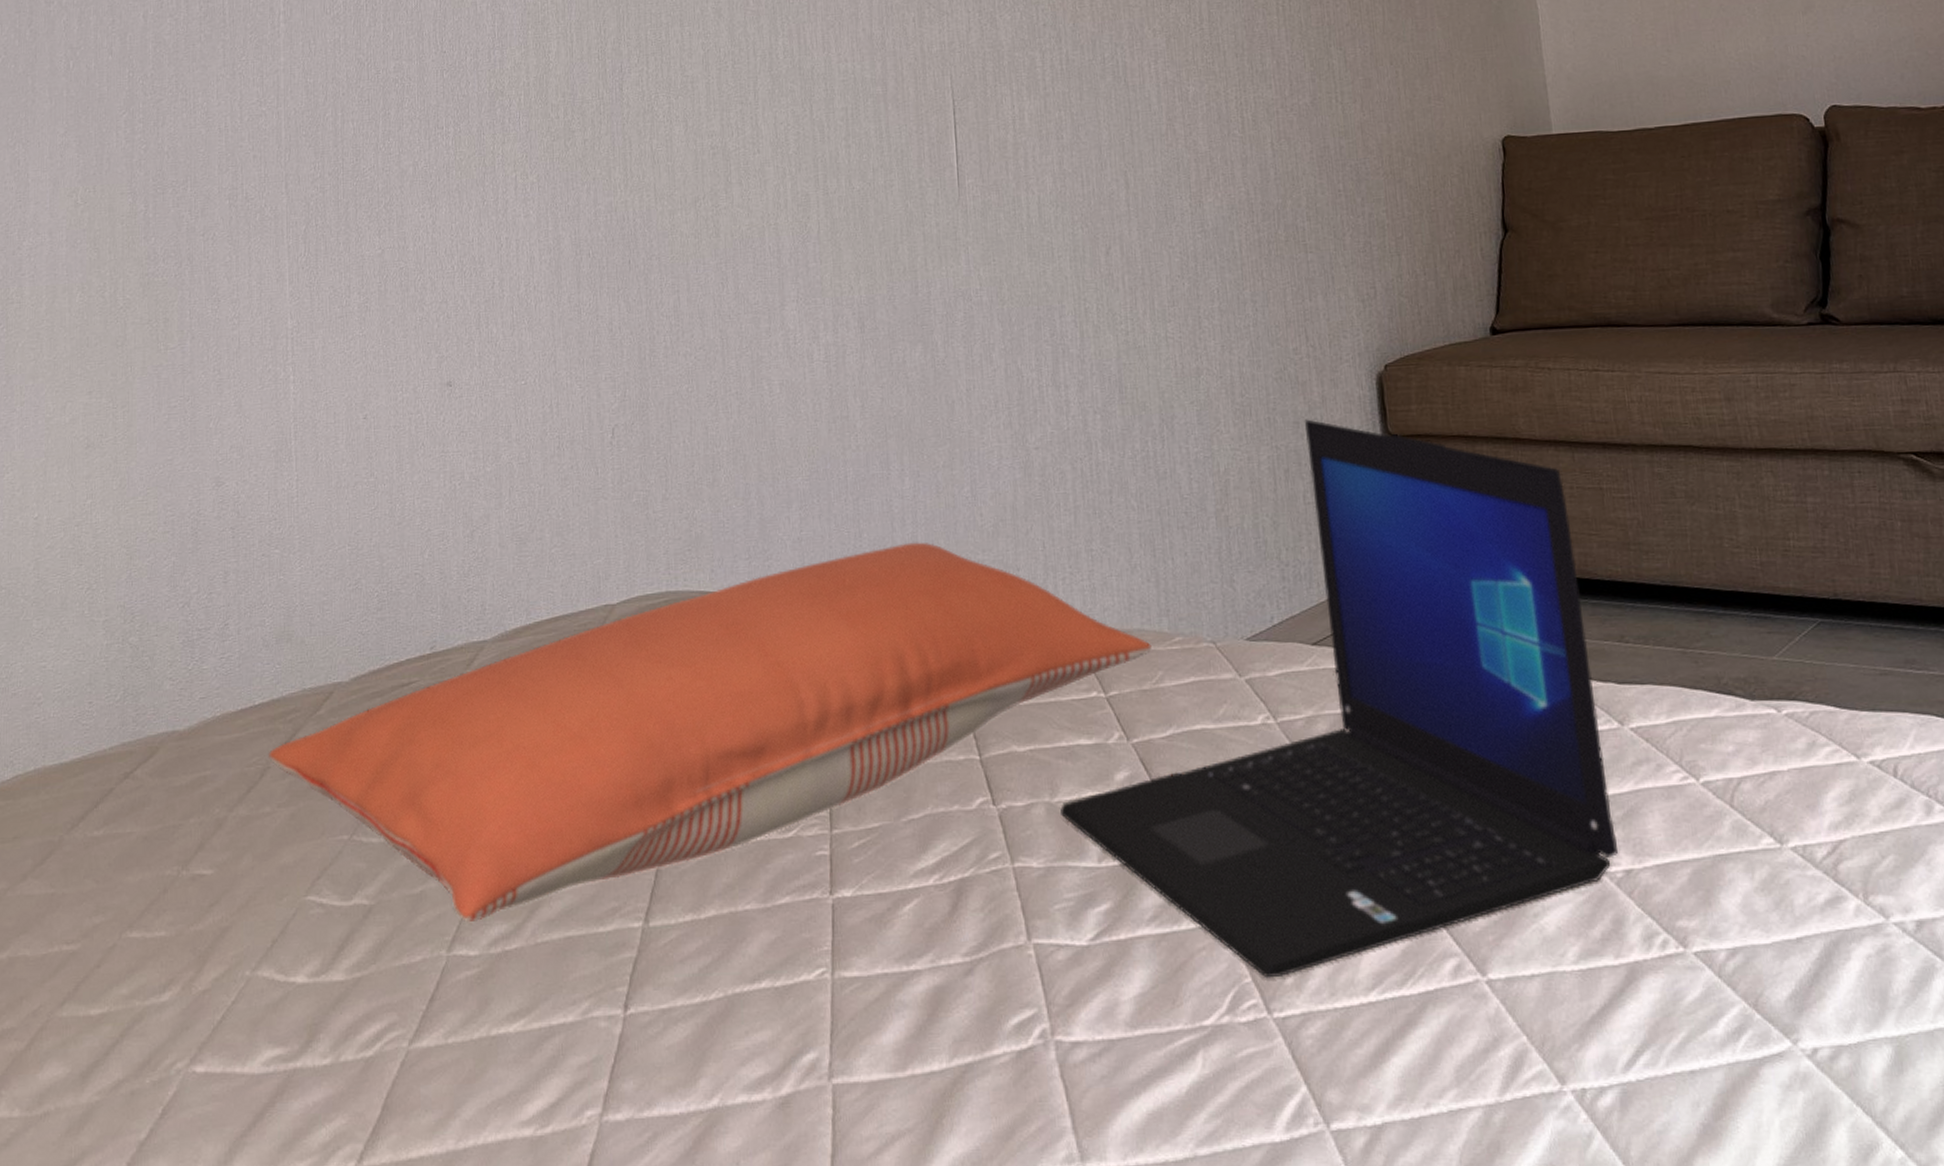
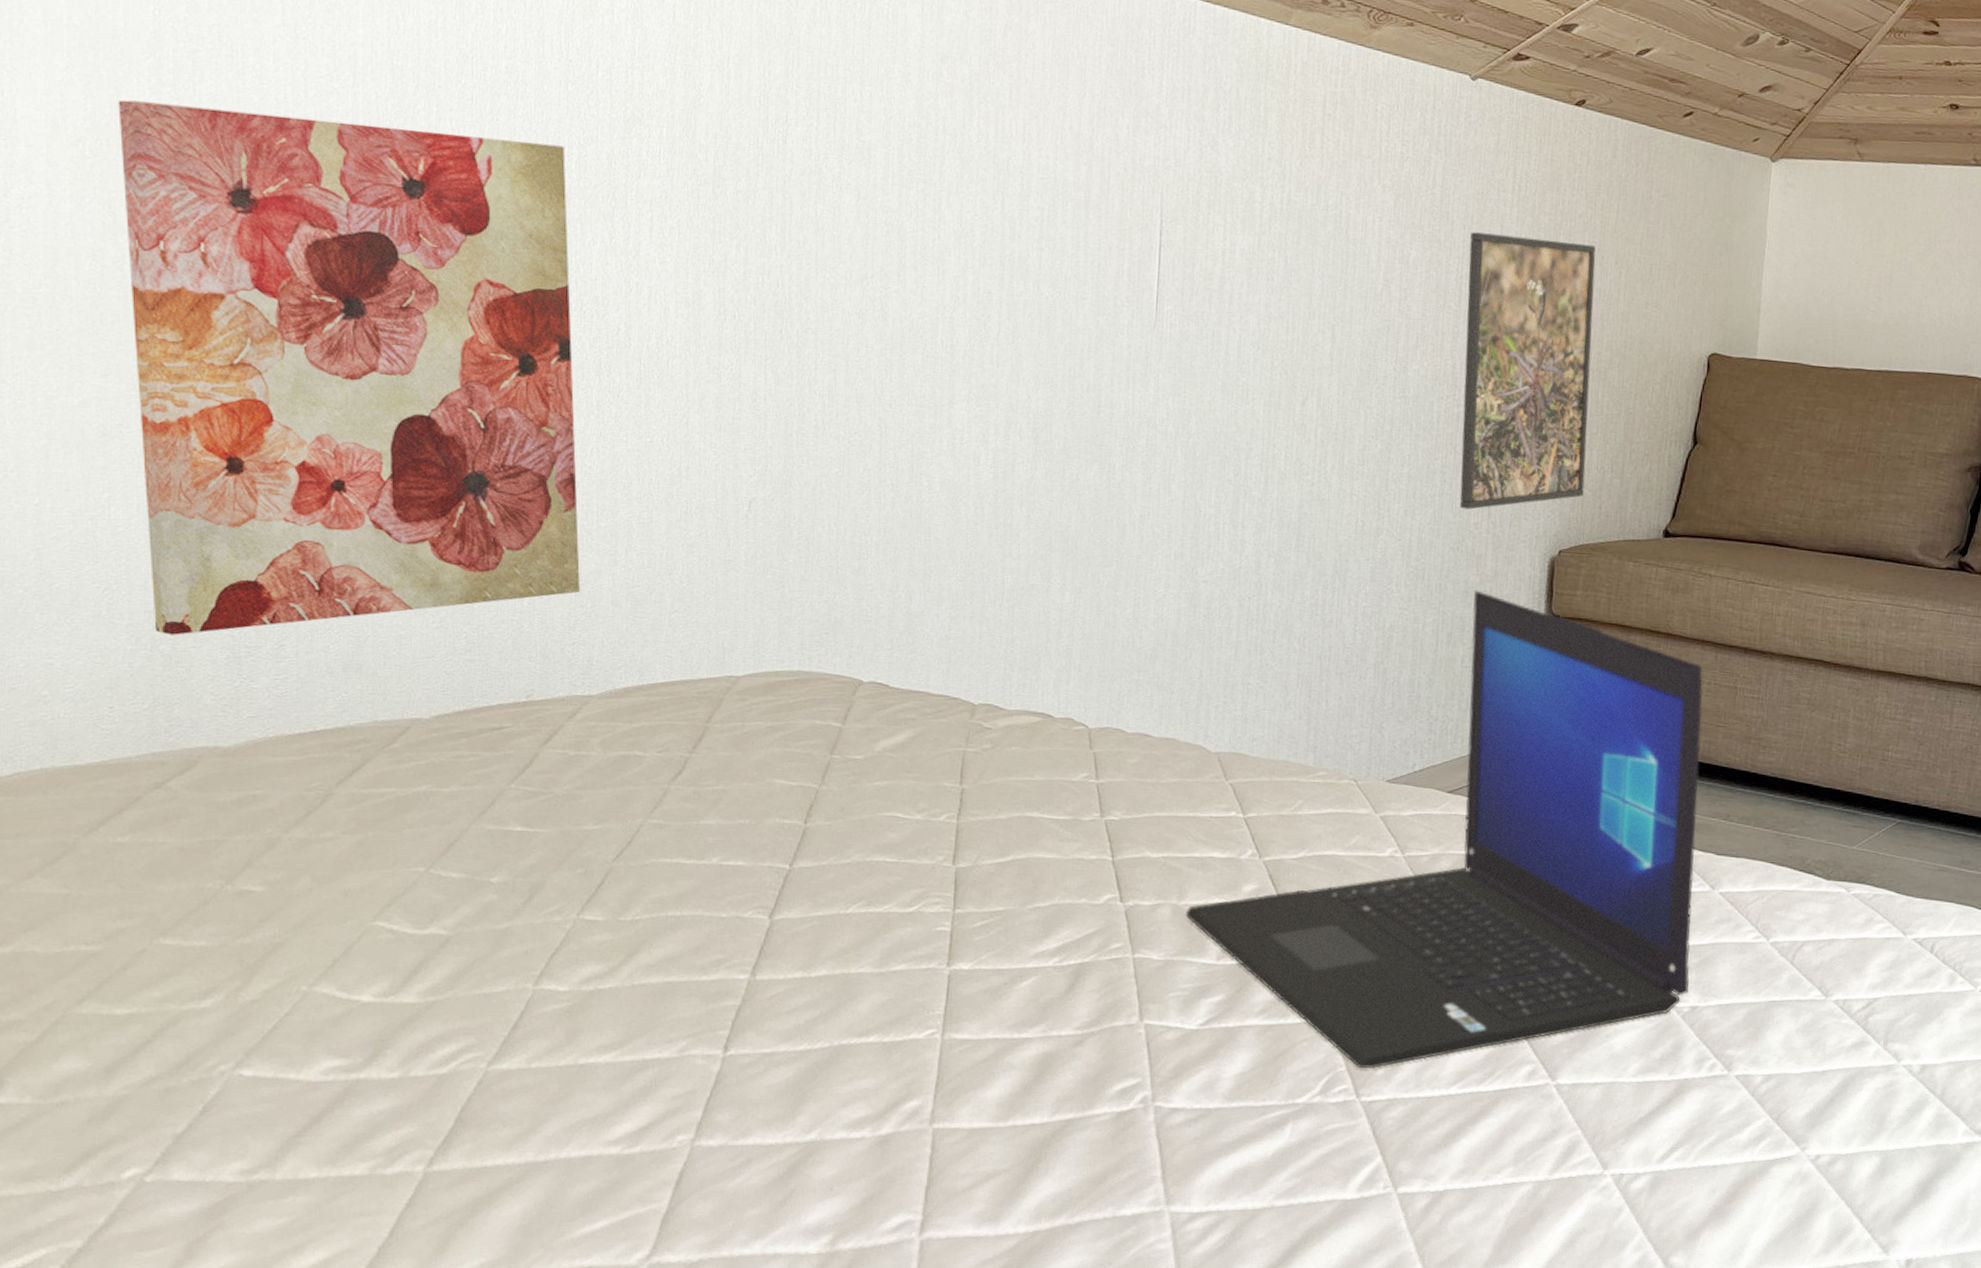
wall art: none [102,127,471,626] -> present [118,99,580,635]
pillow: present [268,542,1152,923] -> none [331,654,1295,961]
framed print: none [1243,50,1400,336] -> present [1459,232,1596,510]

